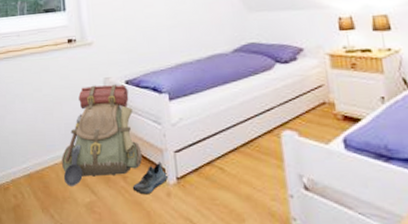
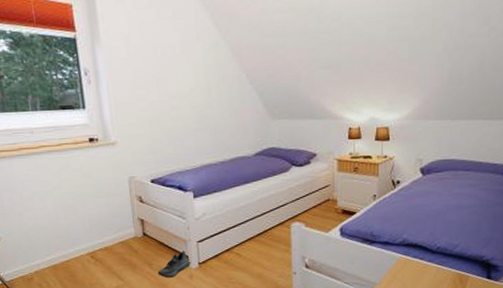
backpack: present [61,84,143,186] -> none [87,182,168,274]

